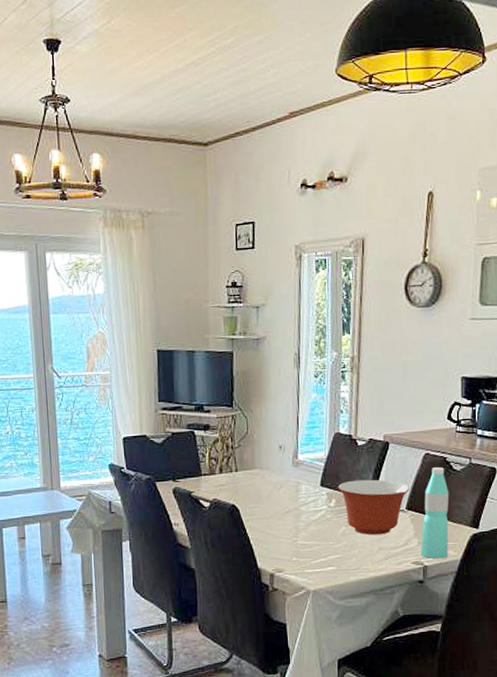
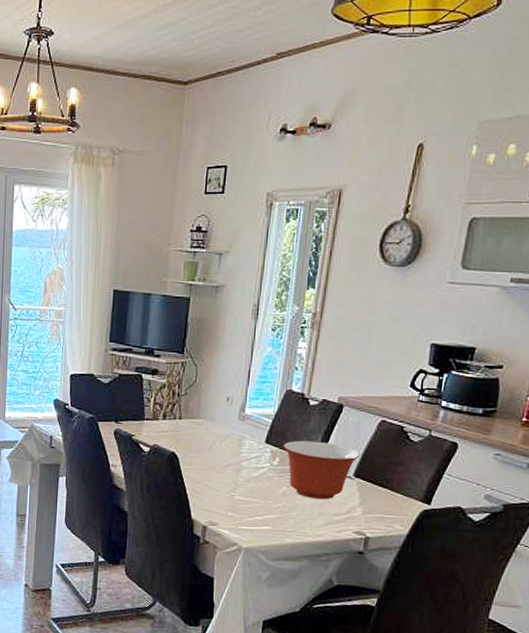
water bottle: present [420,467,449,559] -> none [363,436,403,532]

